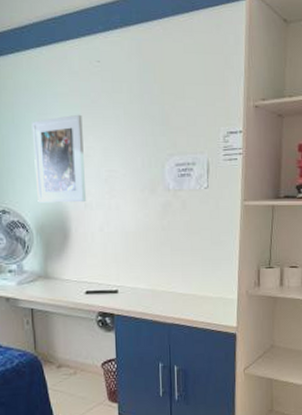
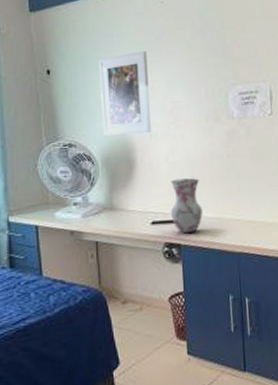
vase: none [105,250,136,303] -> present [171,178,202,233]

